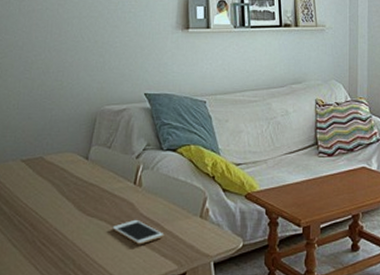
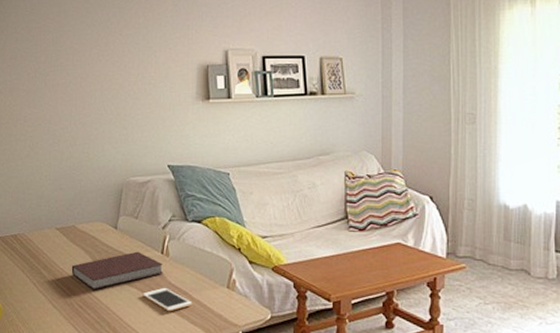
notebook: none [35,182,135,226] -> present [71,251,163,290]

